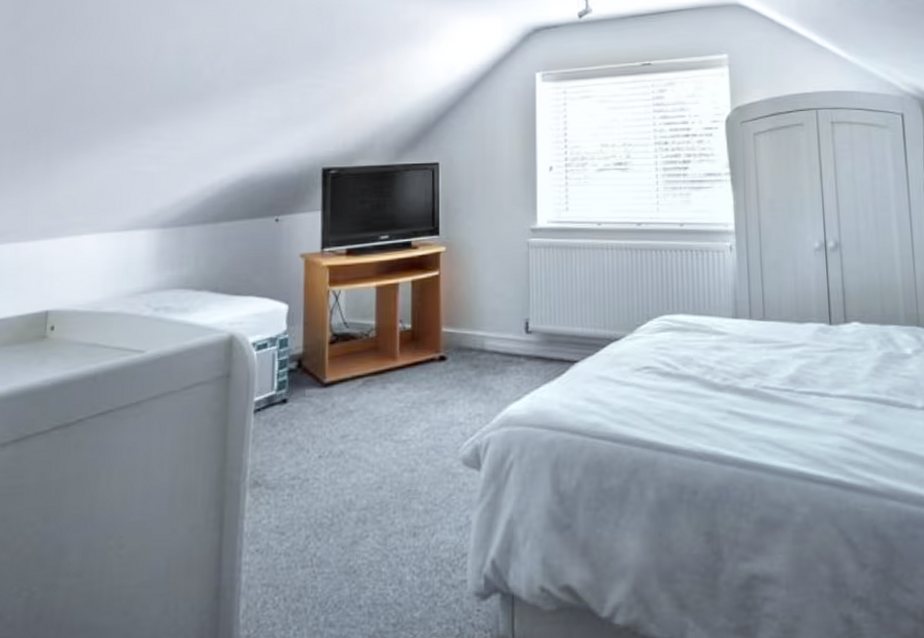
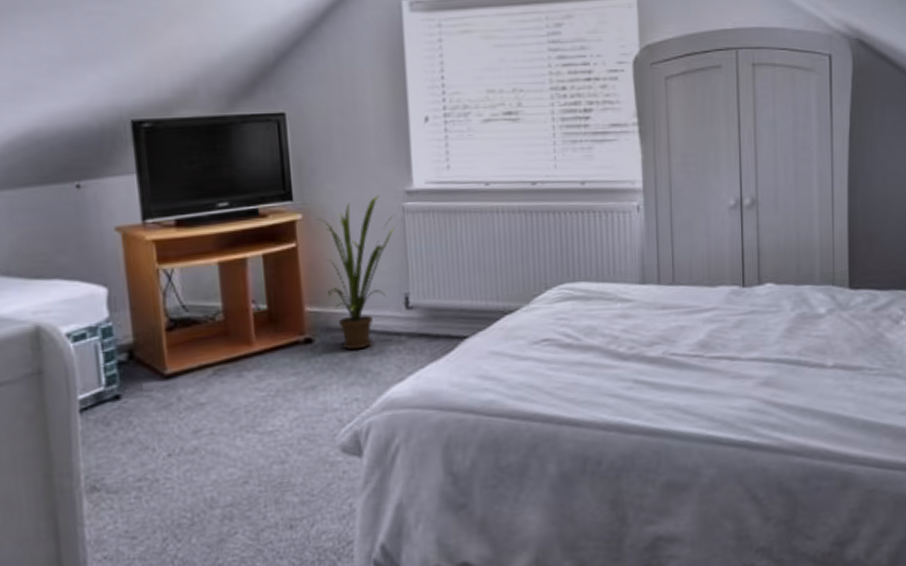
house plant: none [457,232,521,368] -> present [316,195,395,349]

